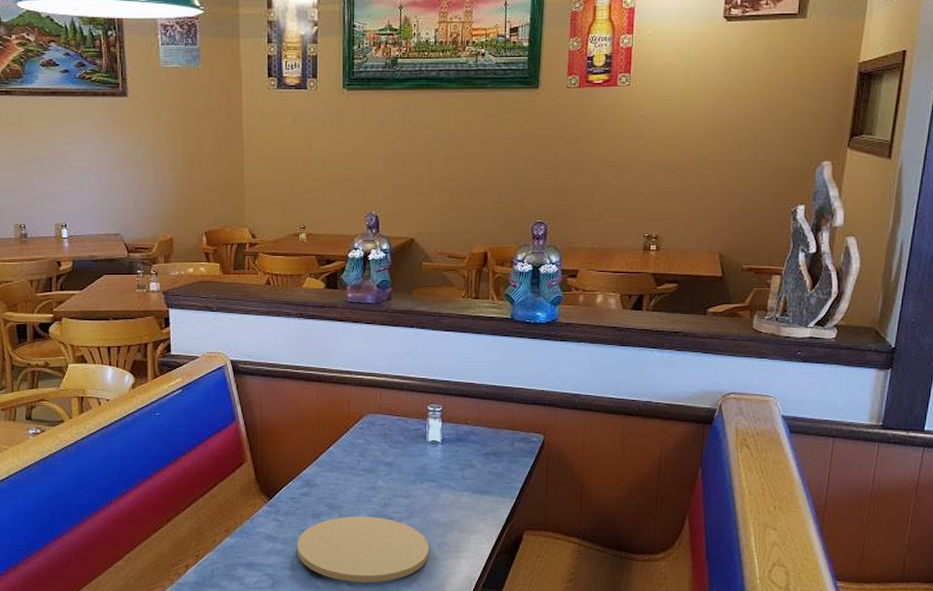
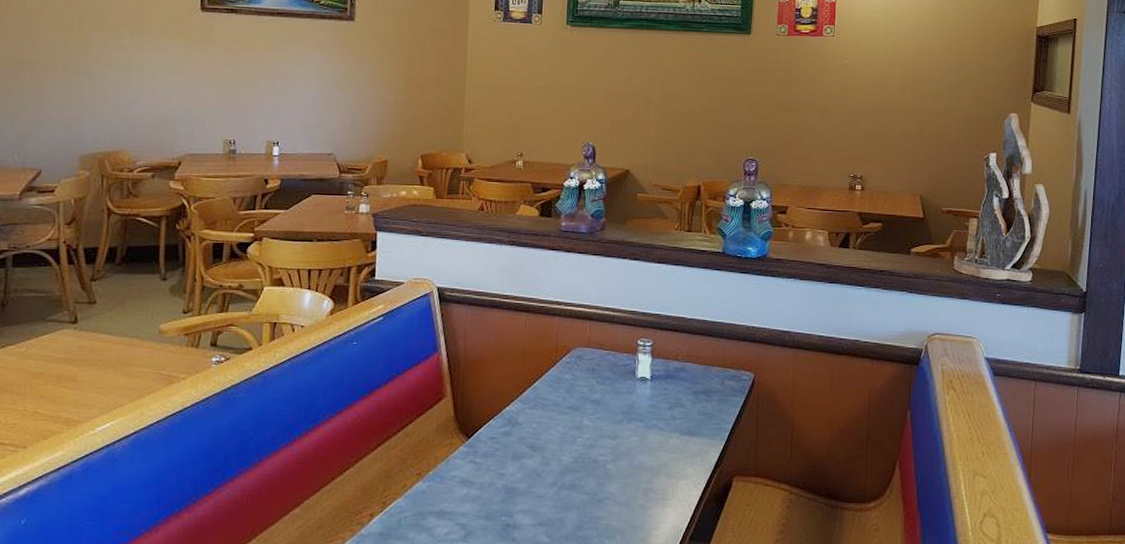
plate: present [296,516,429,582] -> none [493,458,635,534]

